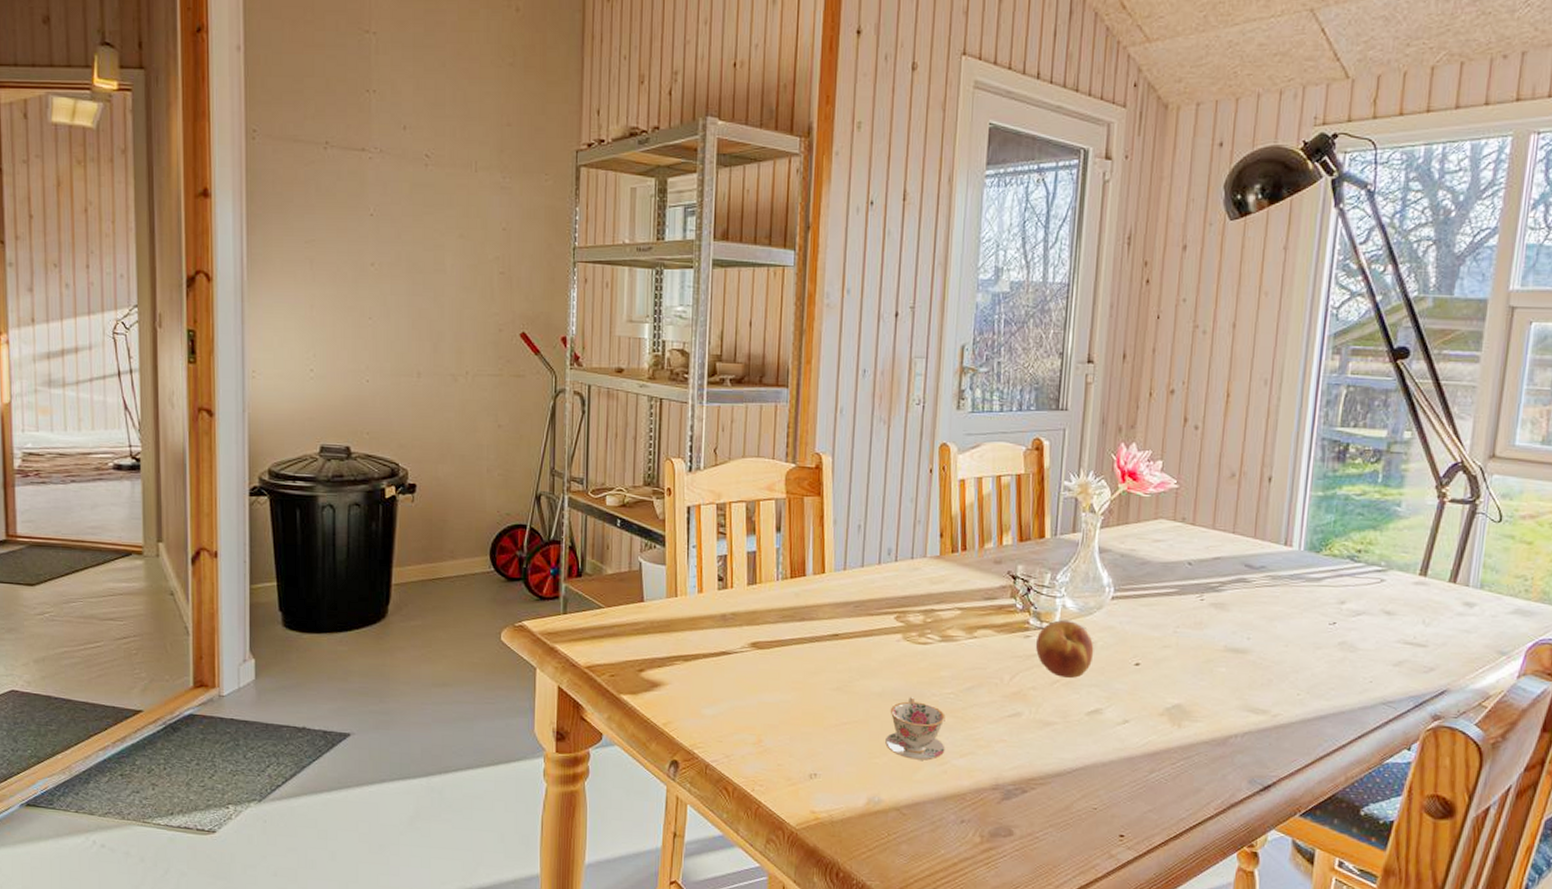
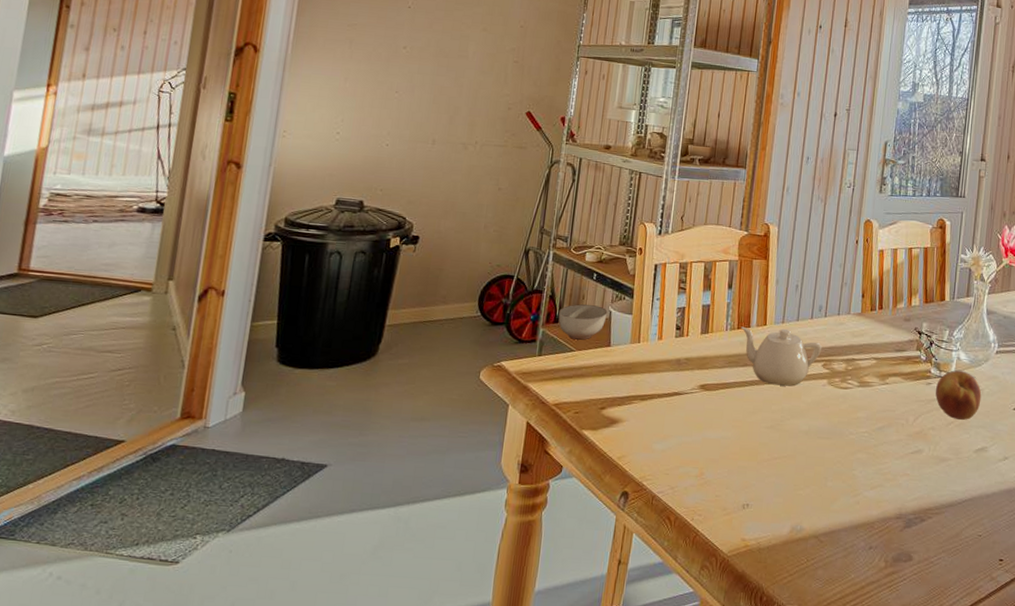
bowl: none [581,555,637,595] -> present [558,304,608,340]
teapot: none [795,575,894,643] -> present [741,326,823,386]
teacup: present [885,697,946,761] -> none [809,435,860,492]

